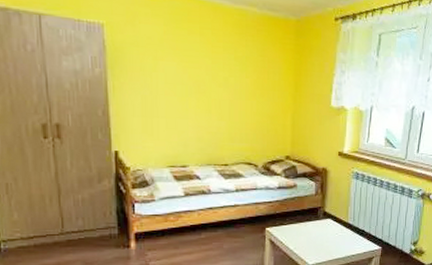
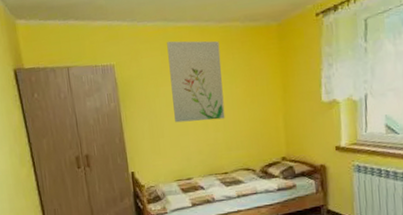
wall art: none [172,11,233,108] -> present [167,41,225,123]

